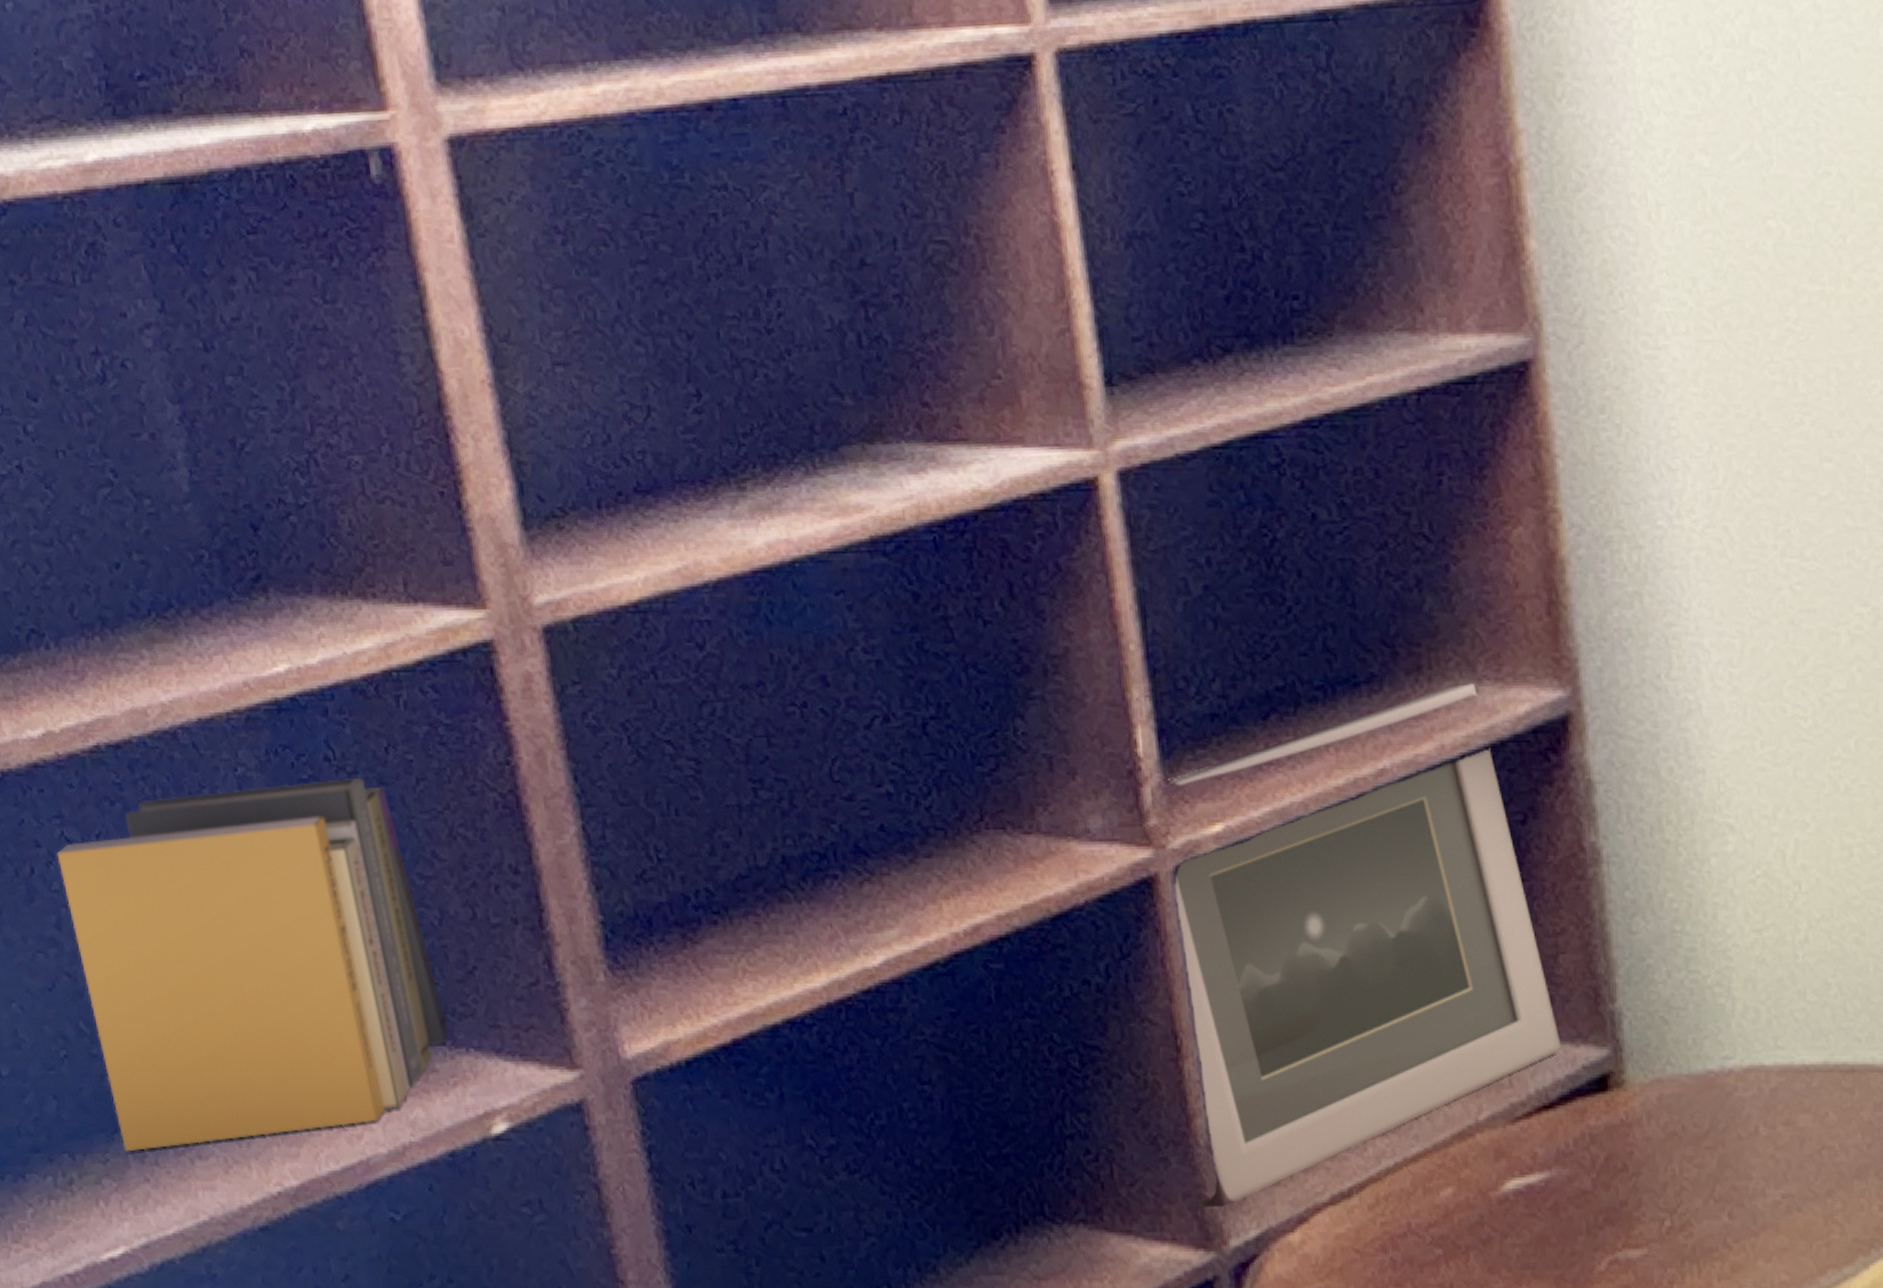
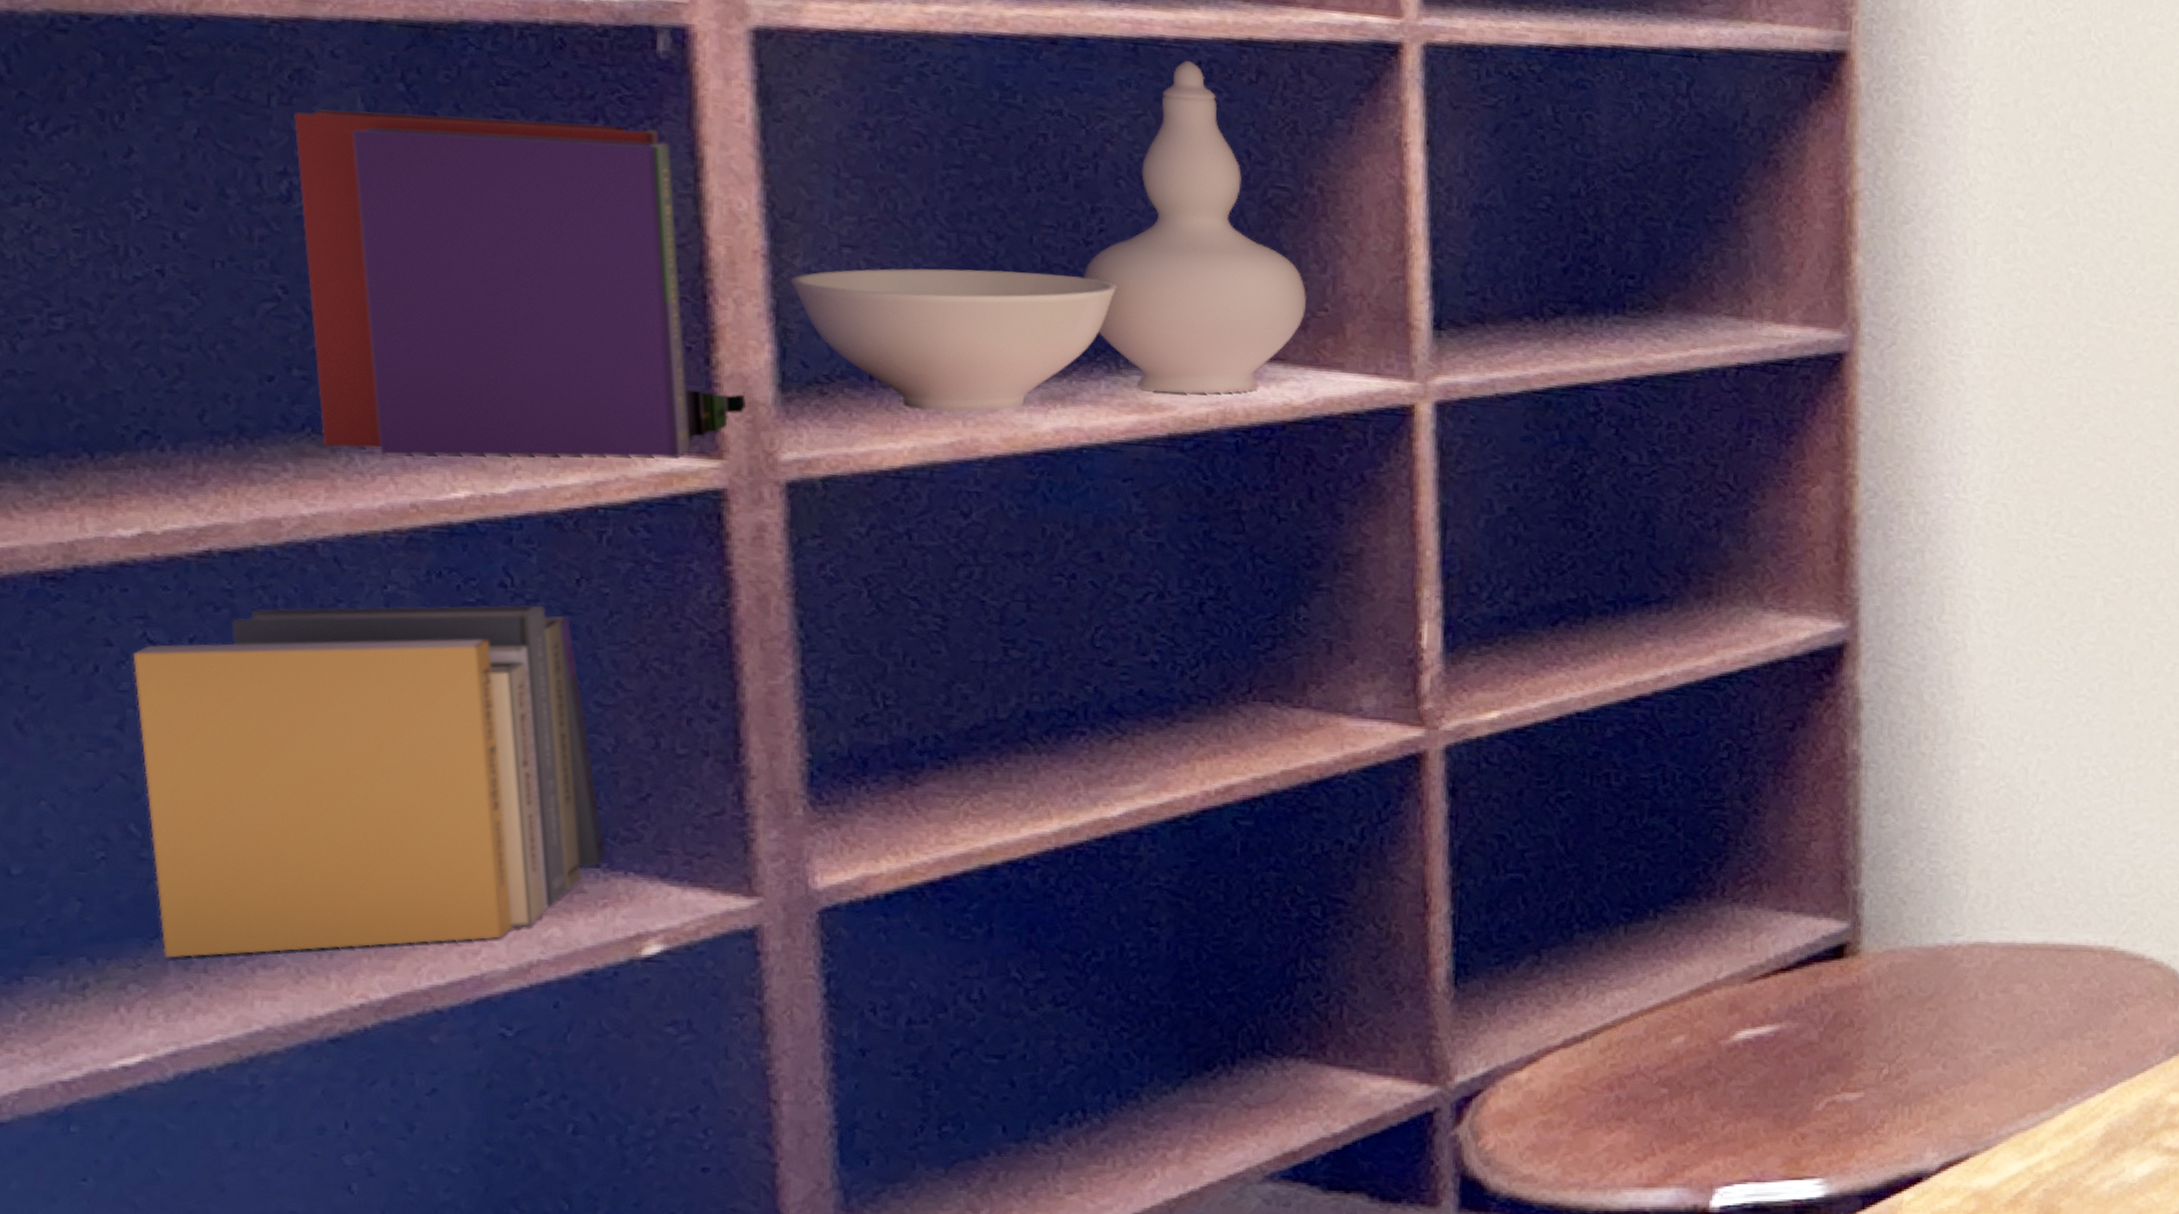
books: none [95,261,499,634] -> present [294,109,747,457]
bowl: none [515,369,802,536] -> present [789,268,1117,412]
decorative vase: none [770,109,981,491] -> present [1084,61,1308,394]
picture frame: present [1168,684,1562,1208] -> none [1427,611,1804,1047]

